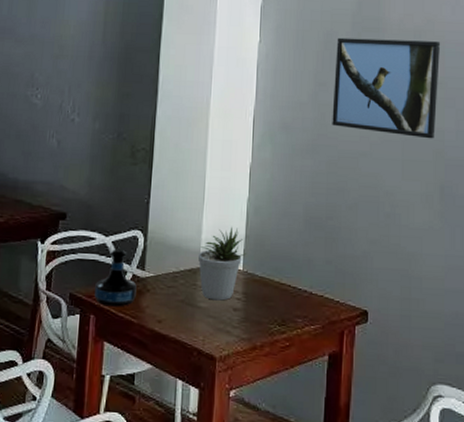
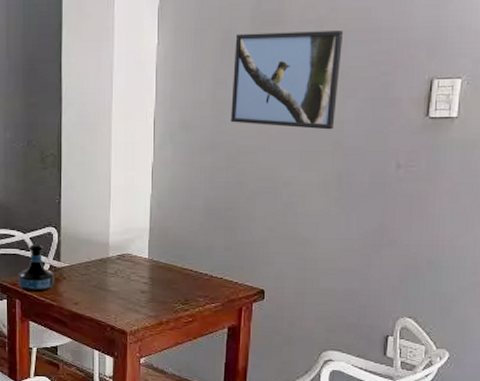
potted plant: present [197,226,247,301] -> none [107,220,152,285]

